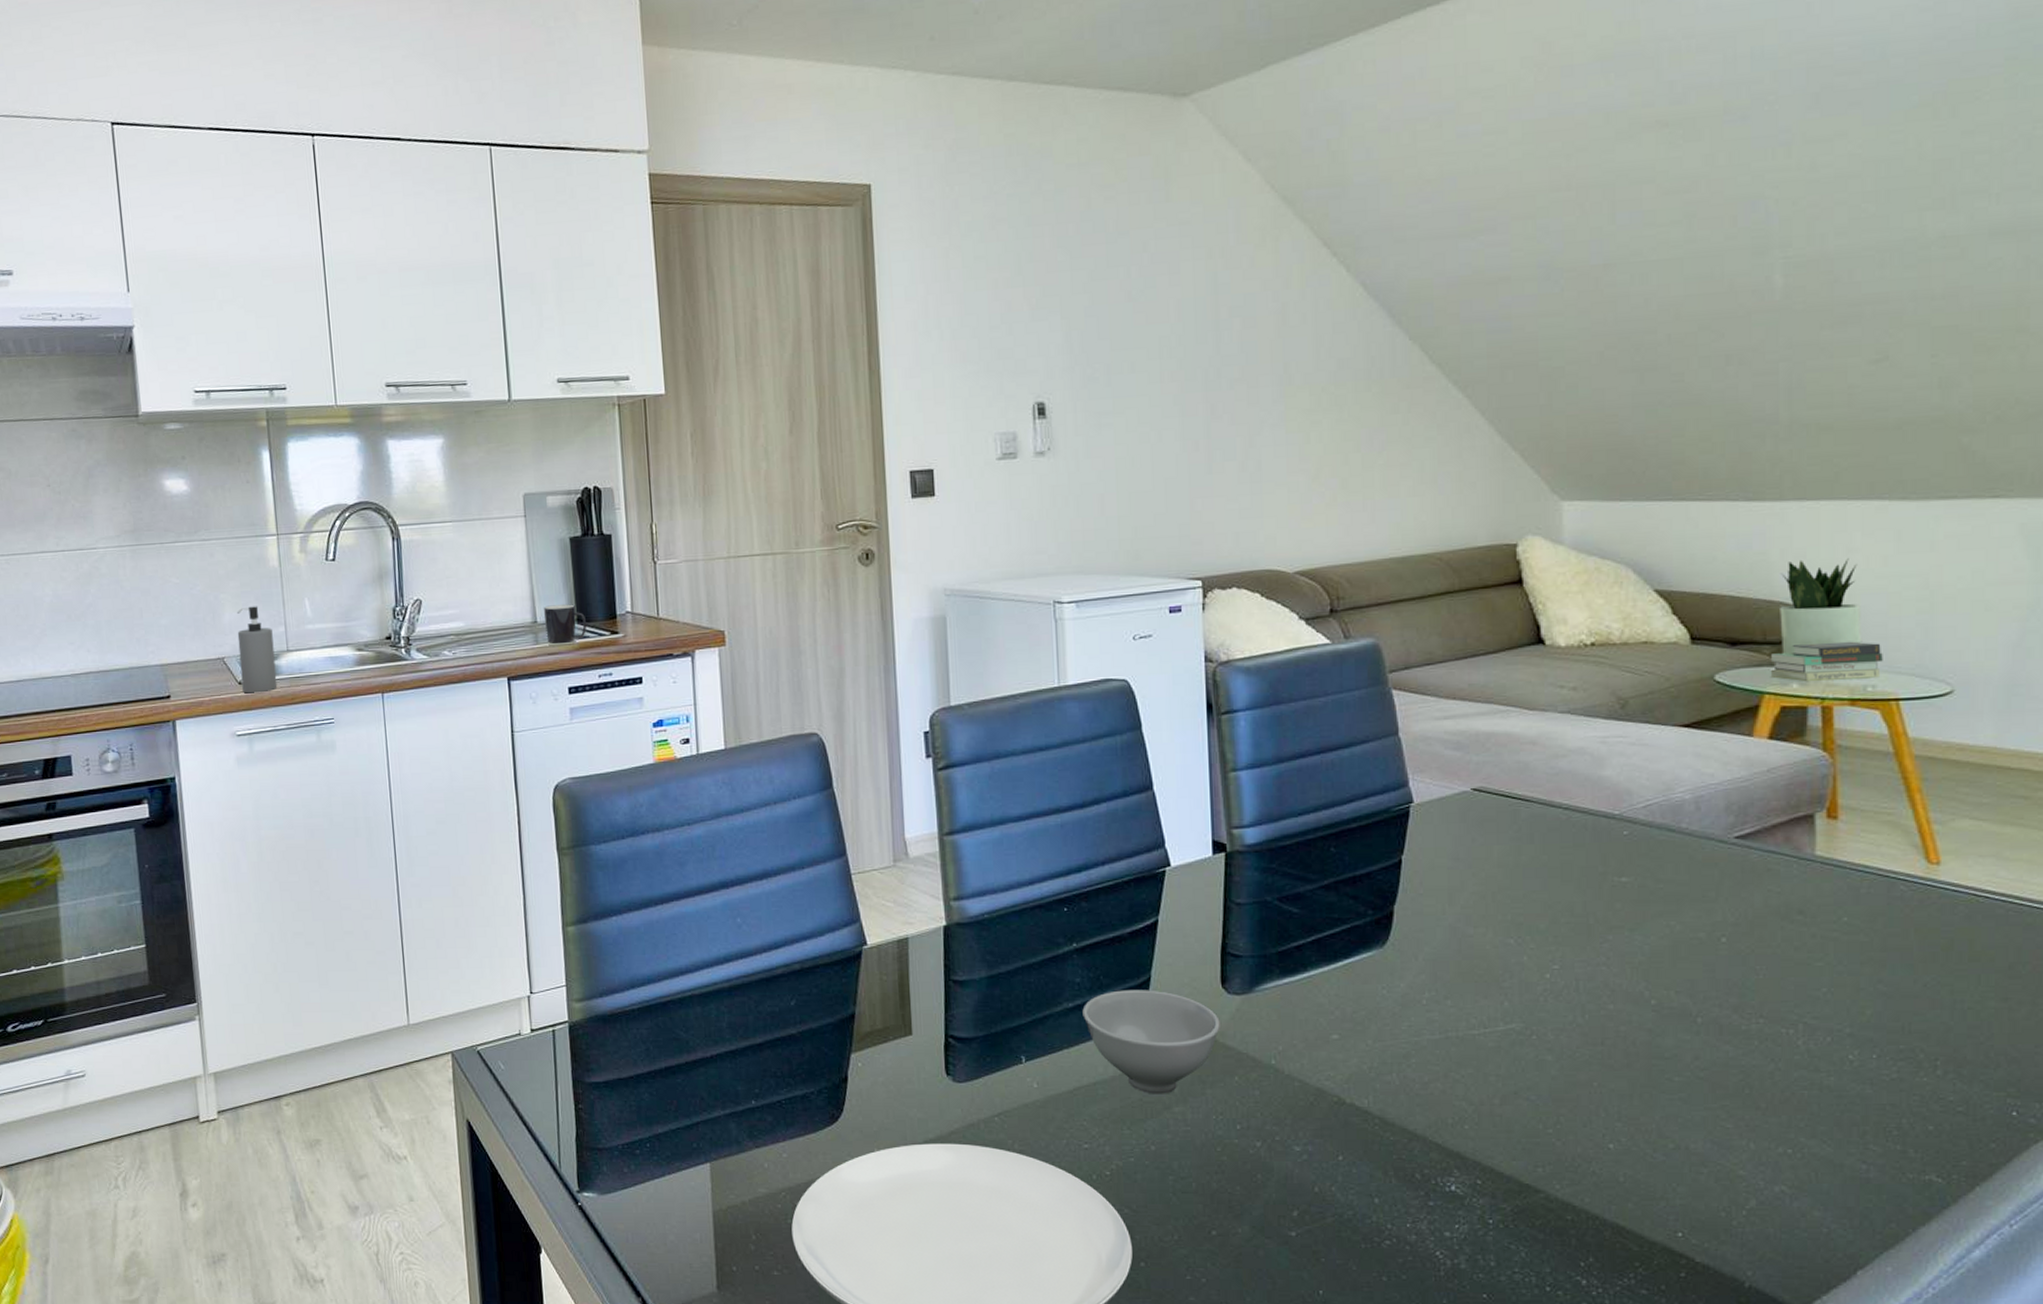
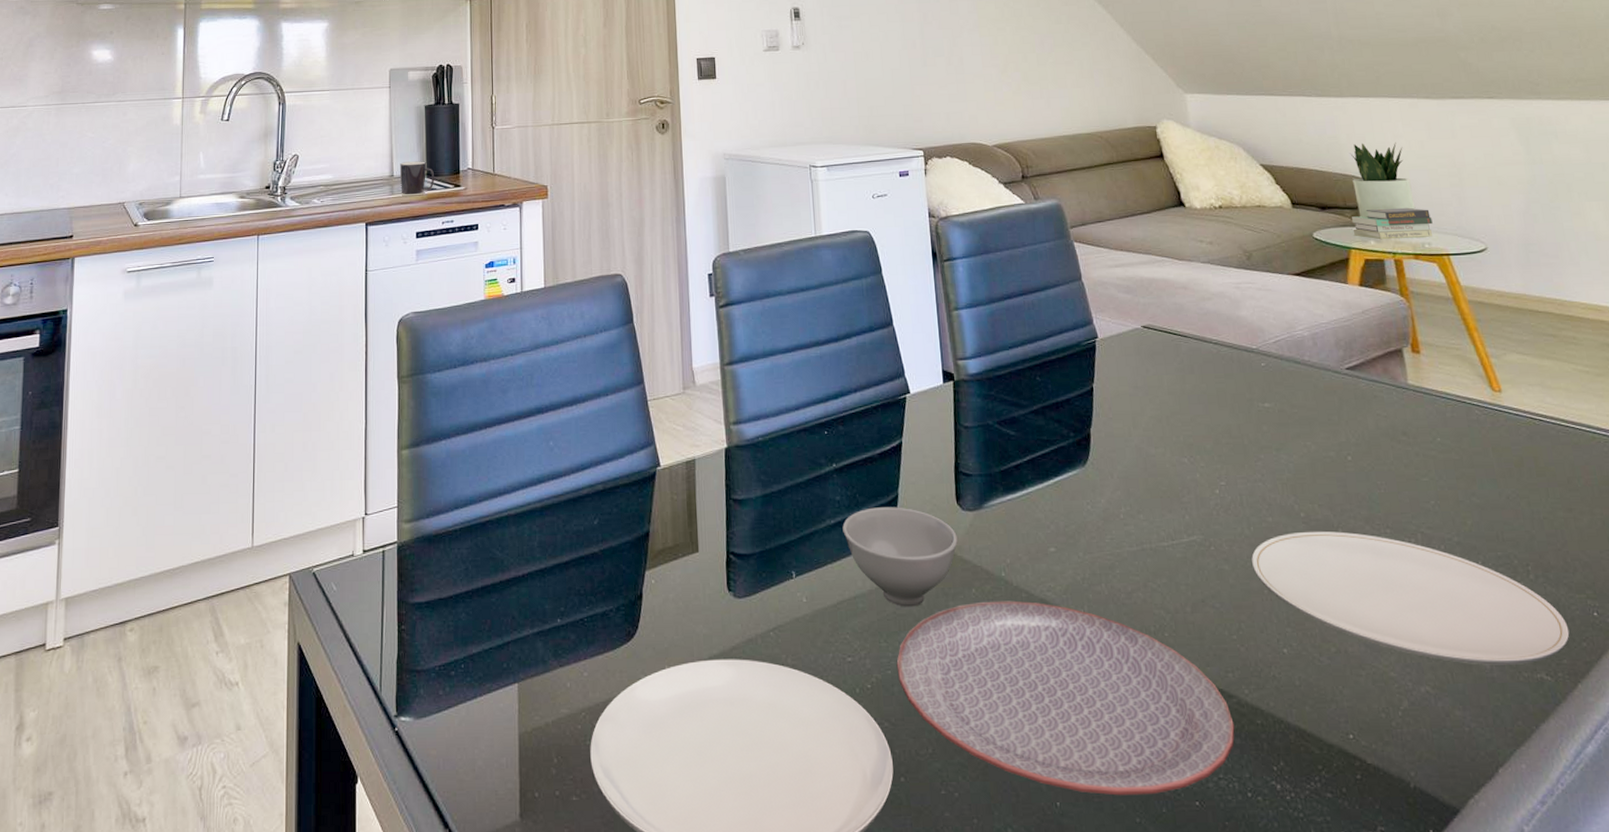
soap dispenser: present [236,606,278,694] -> none [137,158,169,234]
plate: none [1141,1089,1538,1286] -> present [896,600,1235,796]
plate: none [1582,1020,1976,1165] -> present [1251,531,1570,665]

